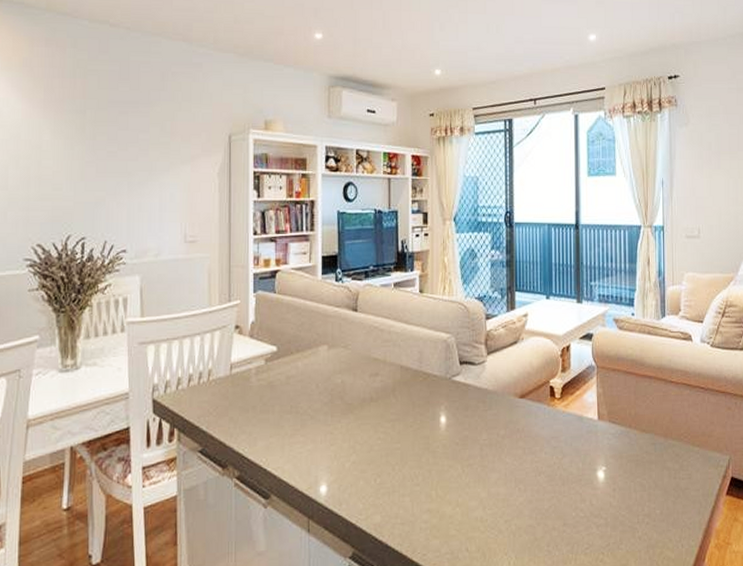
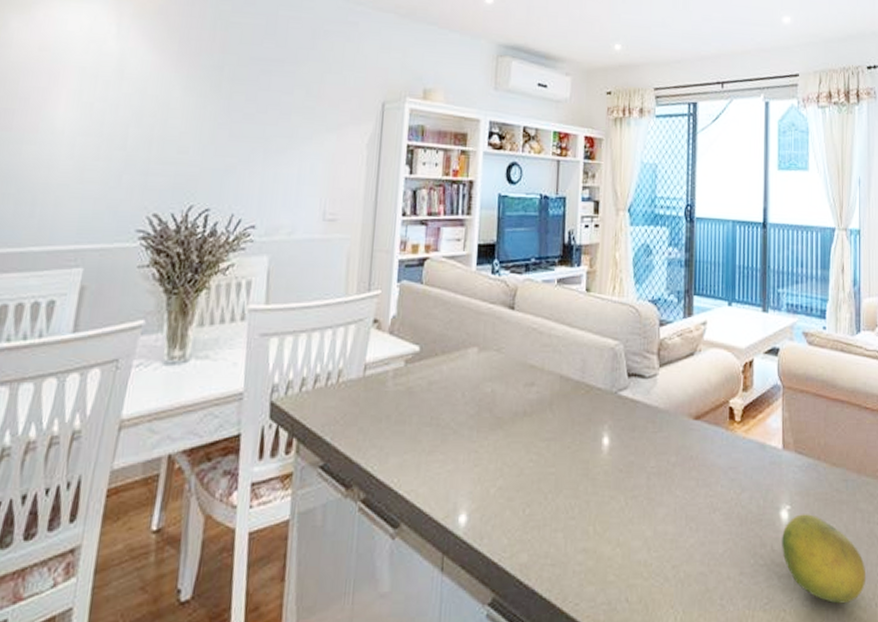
fruit: none [599,473,673,547] -> present [782,514,865,604]

